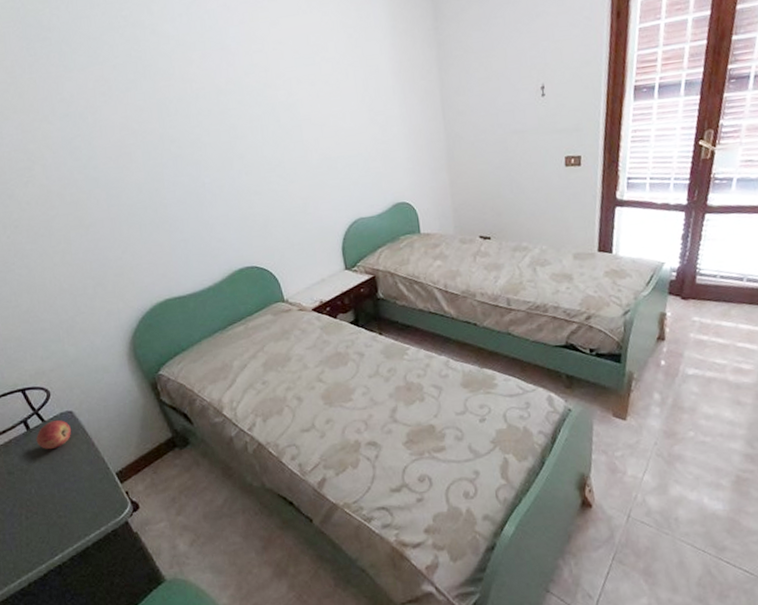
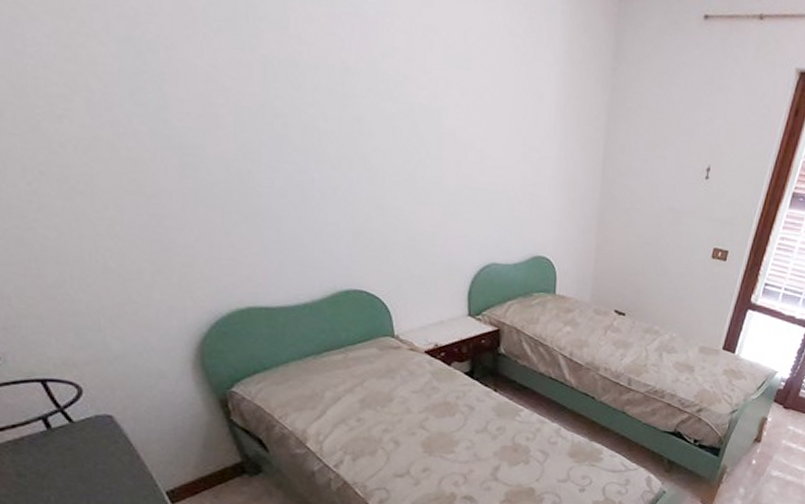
apple: present [36,420,72,449] -> none [59,423,111,455]

